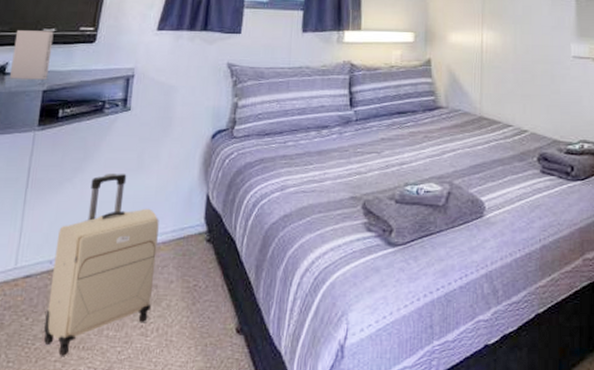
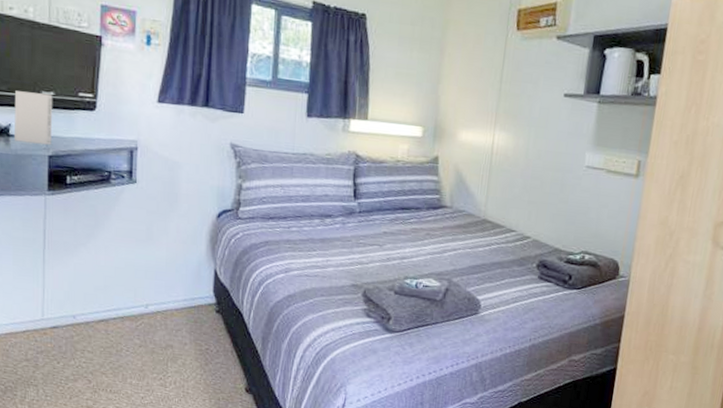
suitcase: present [44,172,159,356] -> none [74,241,171,396]

